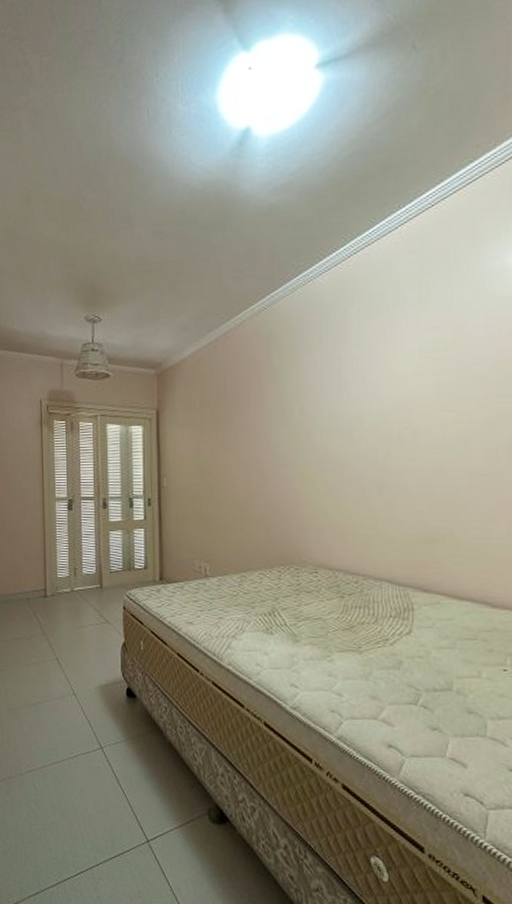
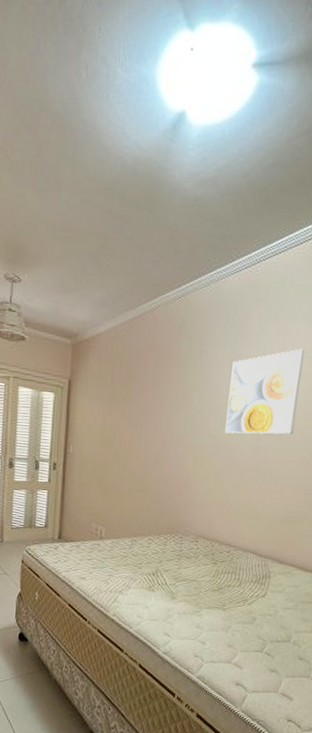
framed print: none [333,340,419,446] -> present [225,348,305,435]

